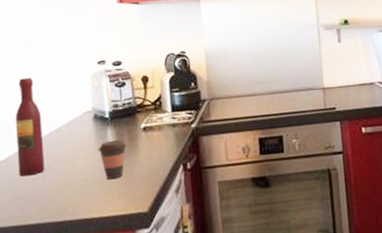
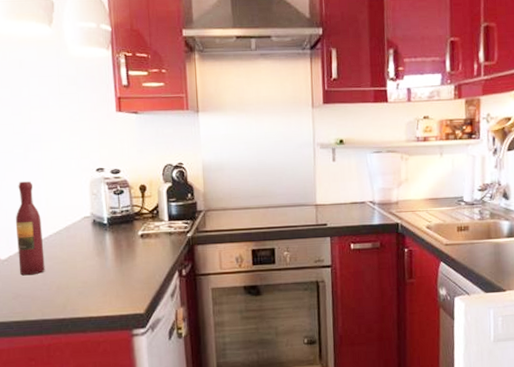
coffee cup: present [98,140,127,180] -> none [96,245,125,282]

